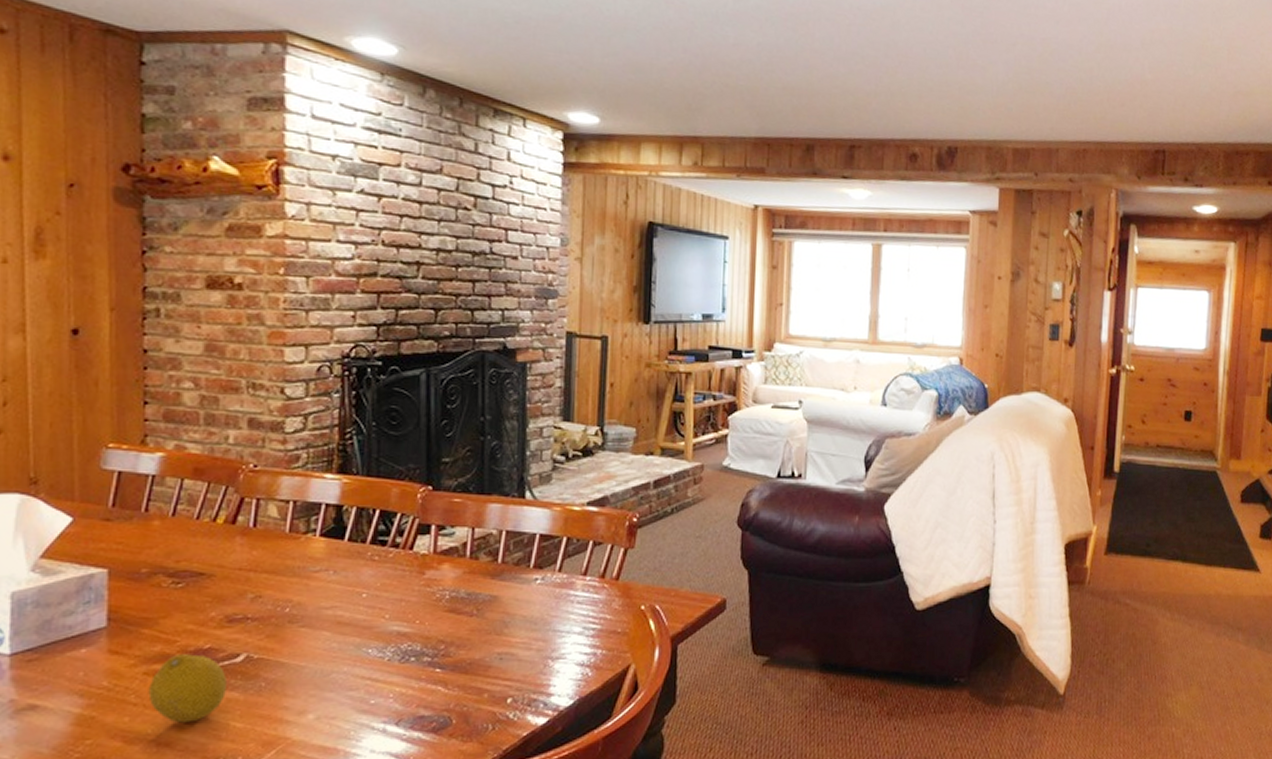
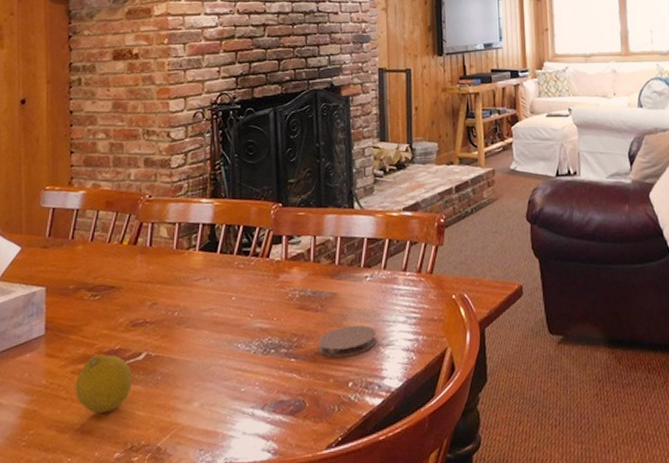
coaster: none [471,633,546,670] -> present [319,324,377,358]

